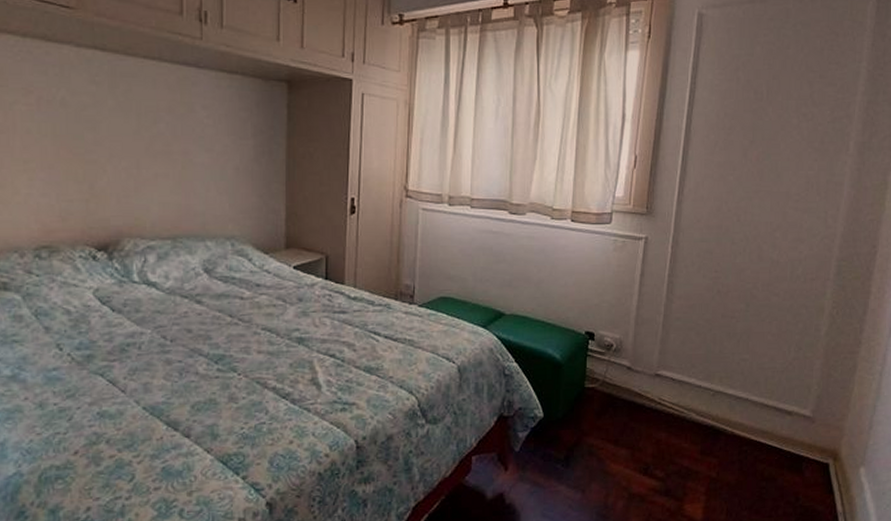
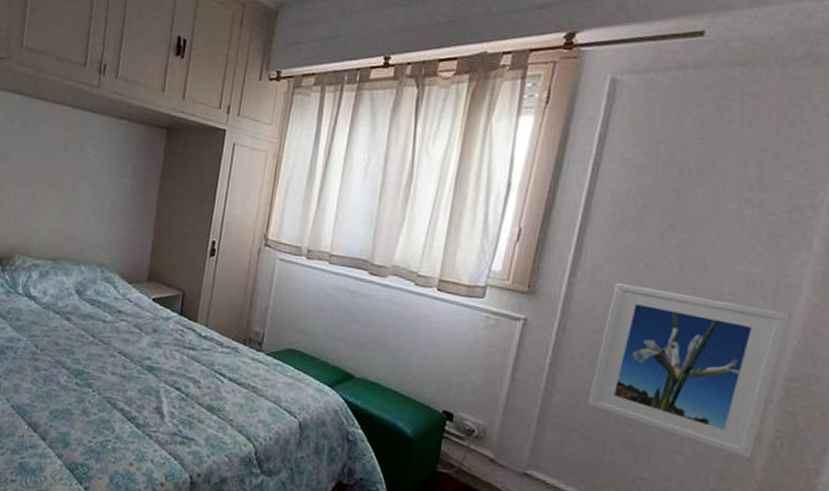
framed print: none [700,195,837,328] -> present [588,282,790,458]

